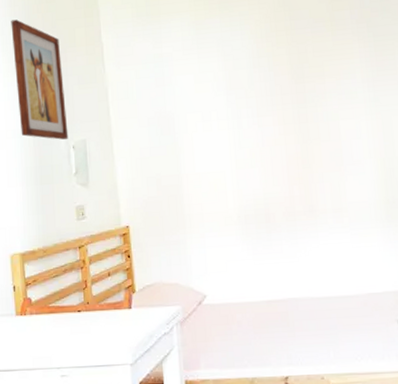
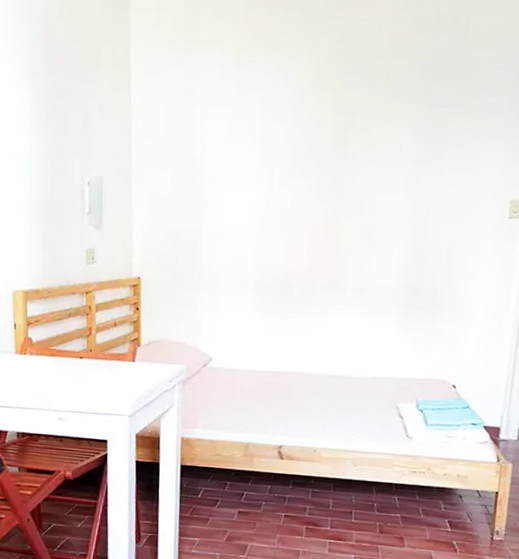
wall art: present [11,19,69,140] -> none [27,22,84,173]

